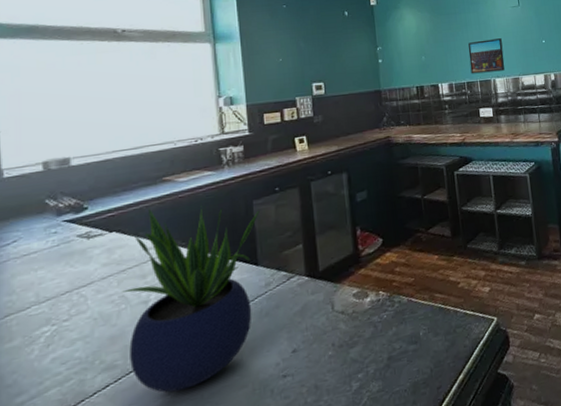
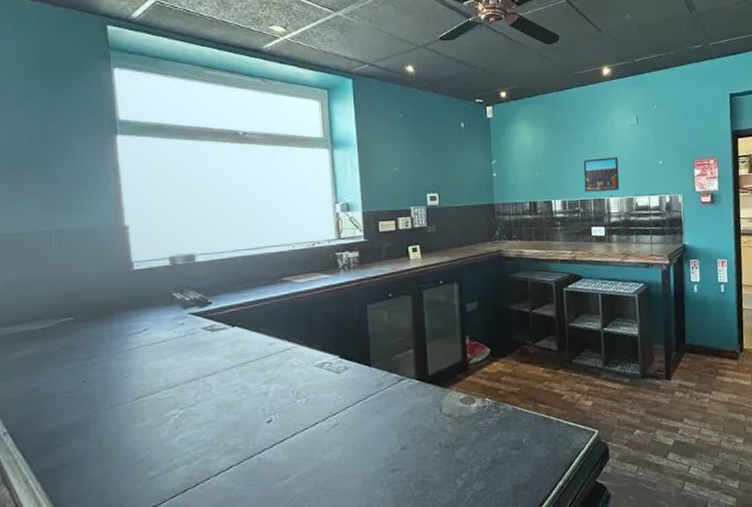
potted plant: present [121,208,260,393] -> none [243,306,373,477]

